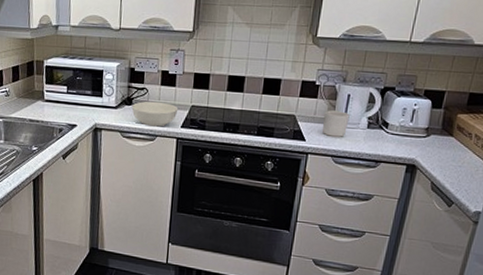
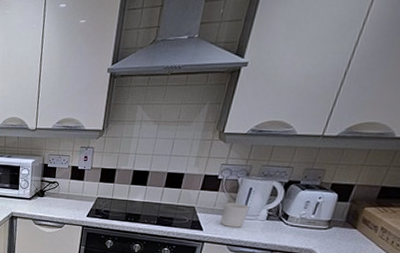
bowl: present [131,101,178,128] -> none [43,193,85,217]

